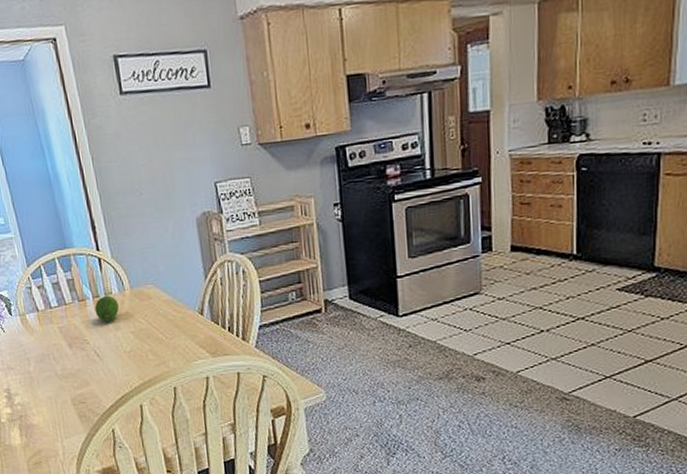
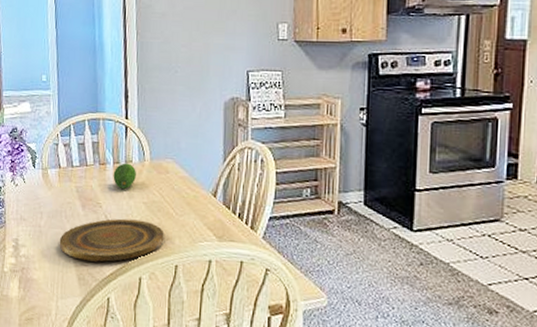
plate: none [52,349,159,398] -> present [59,218,164,262]

